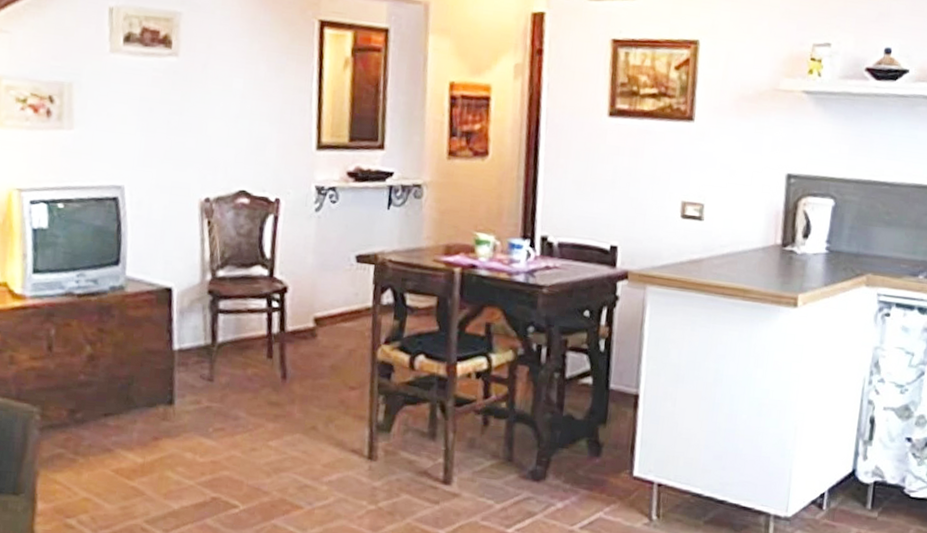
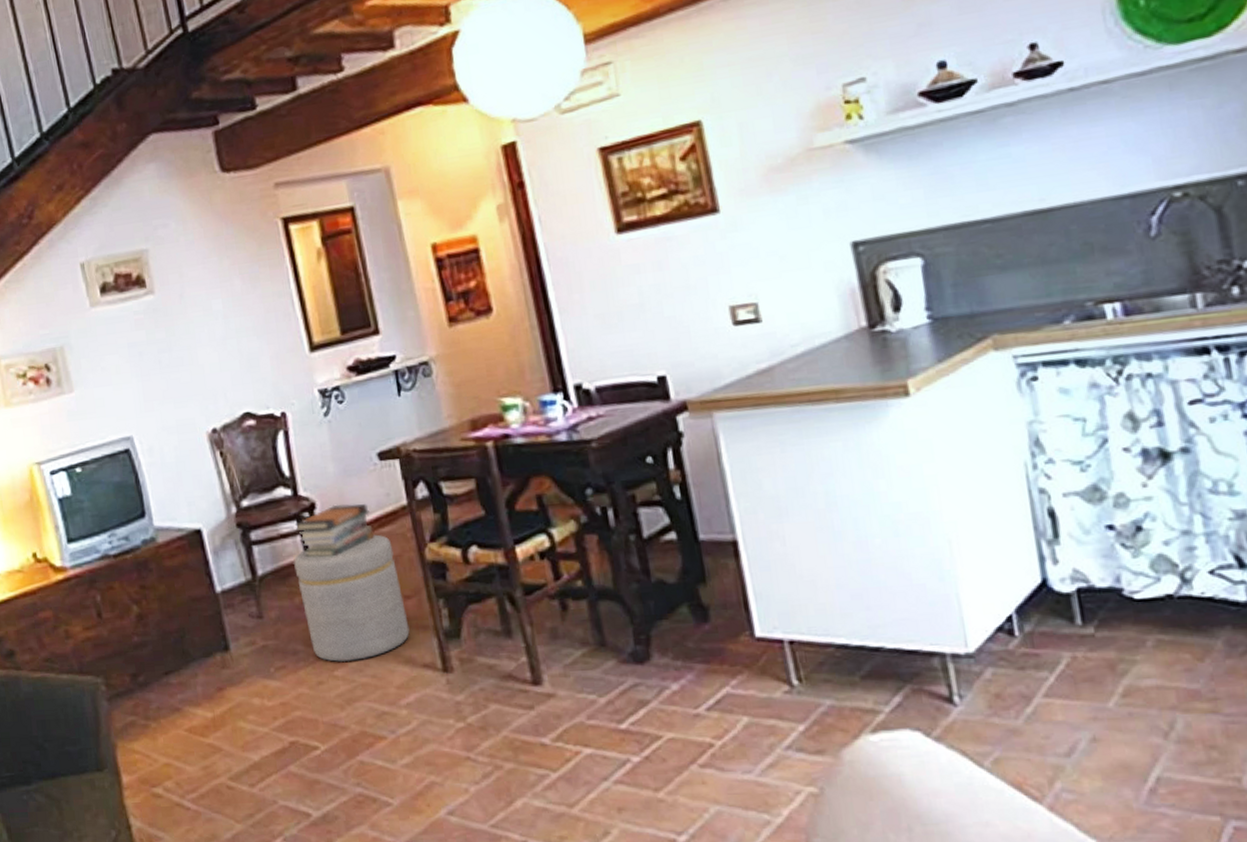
ottoman: none [253,327,350,436] -> present [293,534,410,663]
book stack: none [263,292,336,340] -> present [294,503,374,558]

